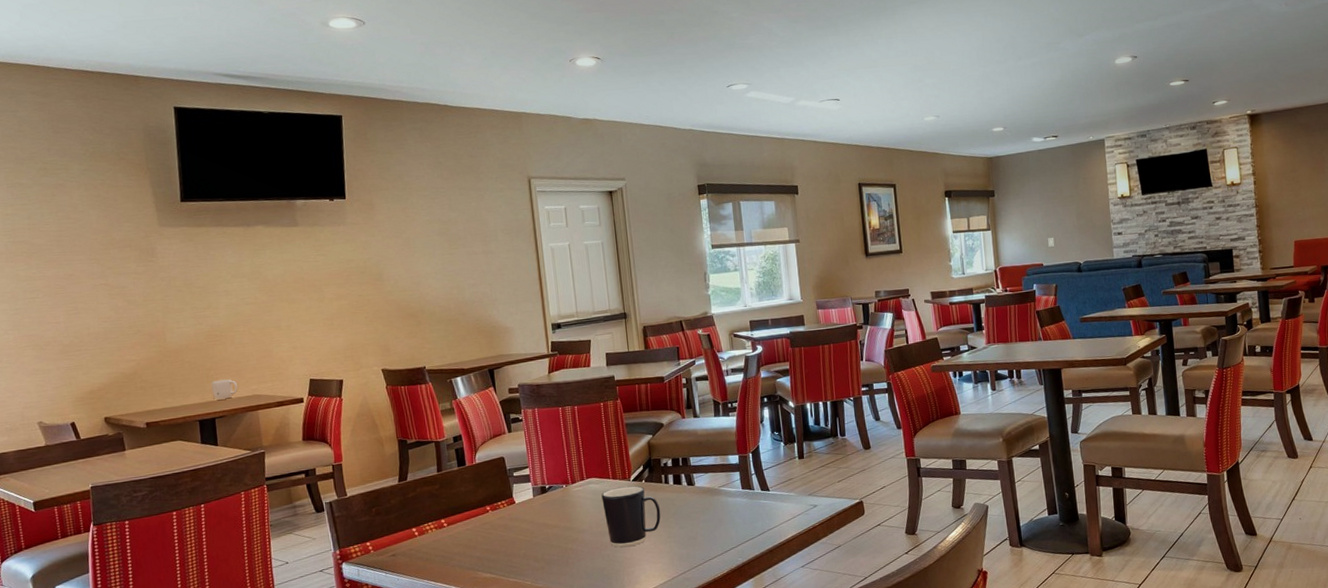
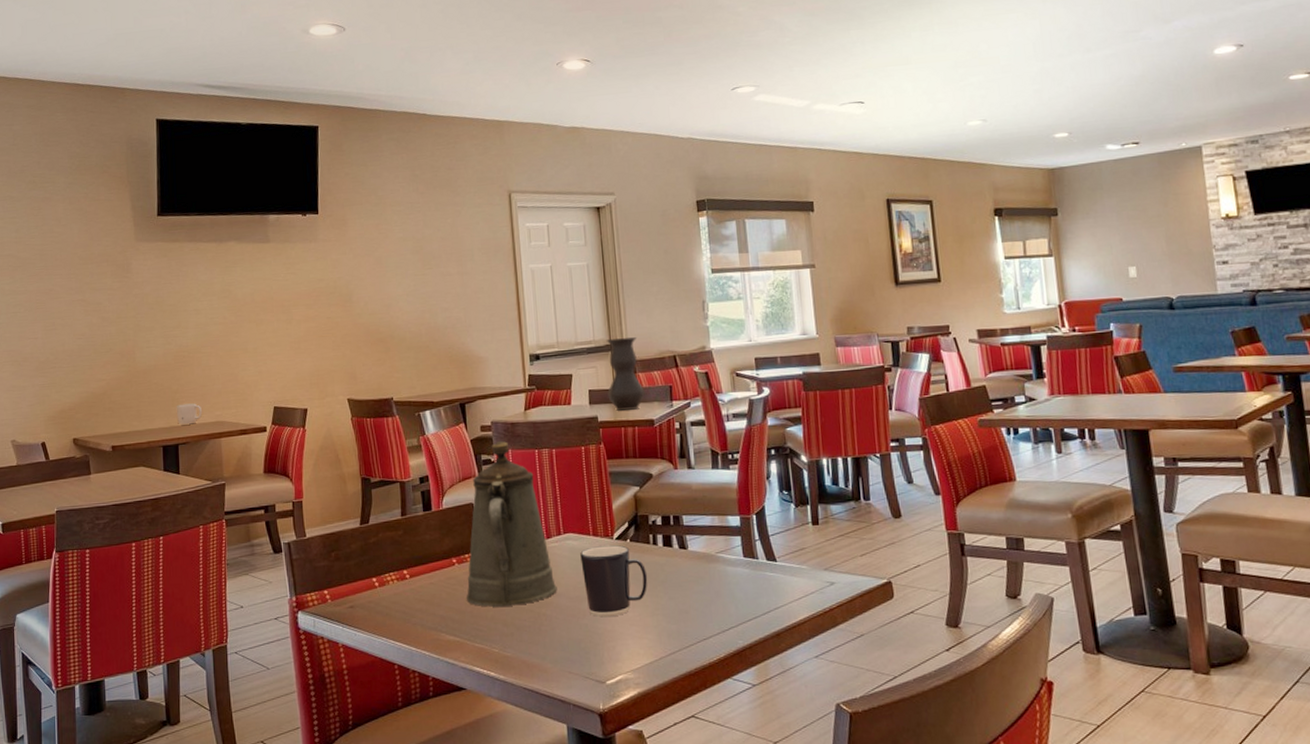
coffee pot: none [500,400,582,547] -> present [466,440,557,607]
vase: none [620,306,655,370] -> present [606,337,645,411]

